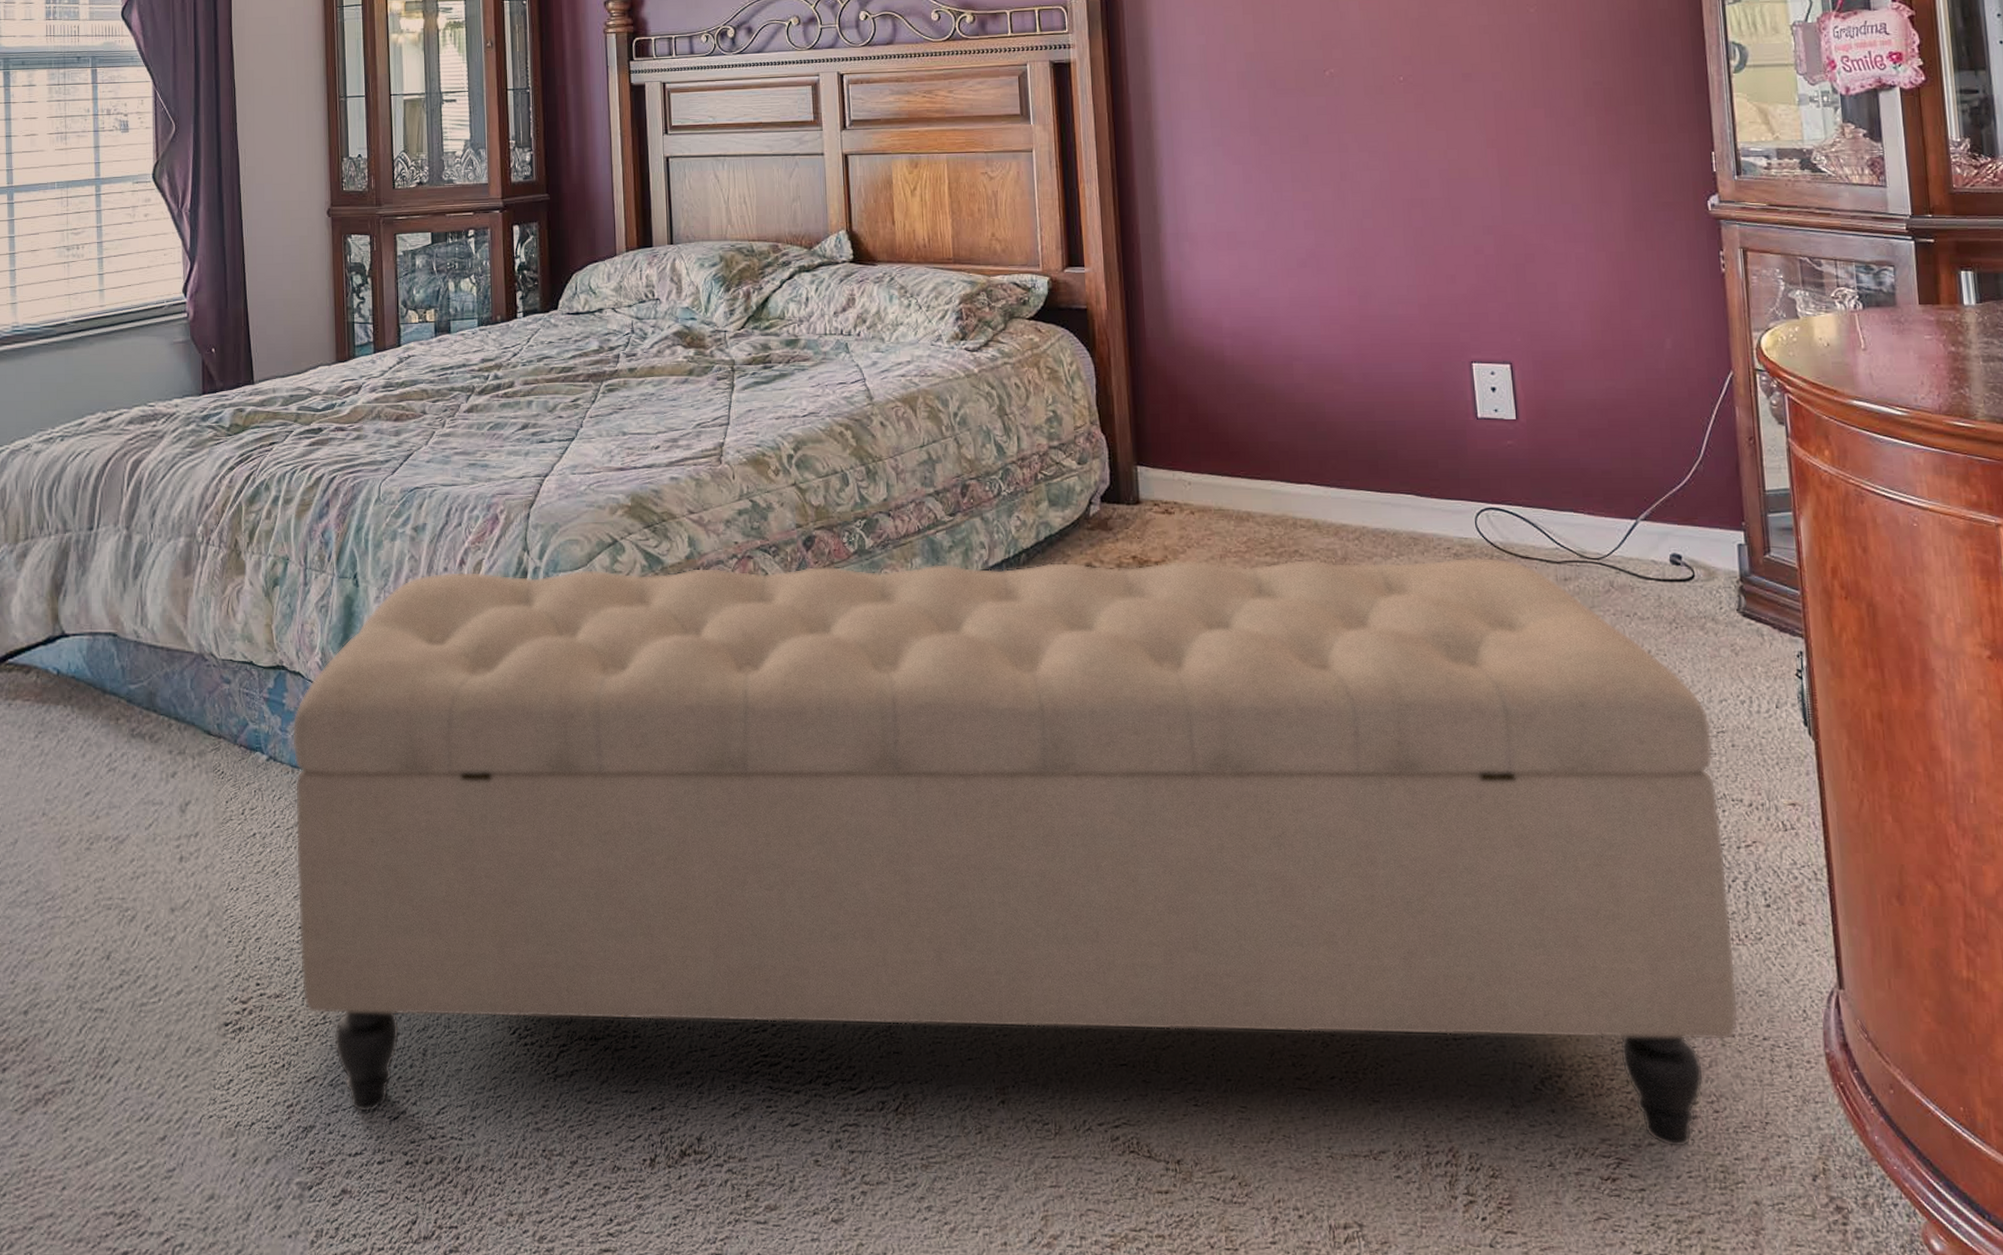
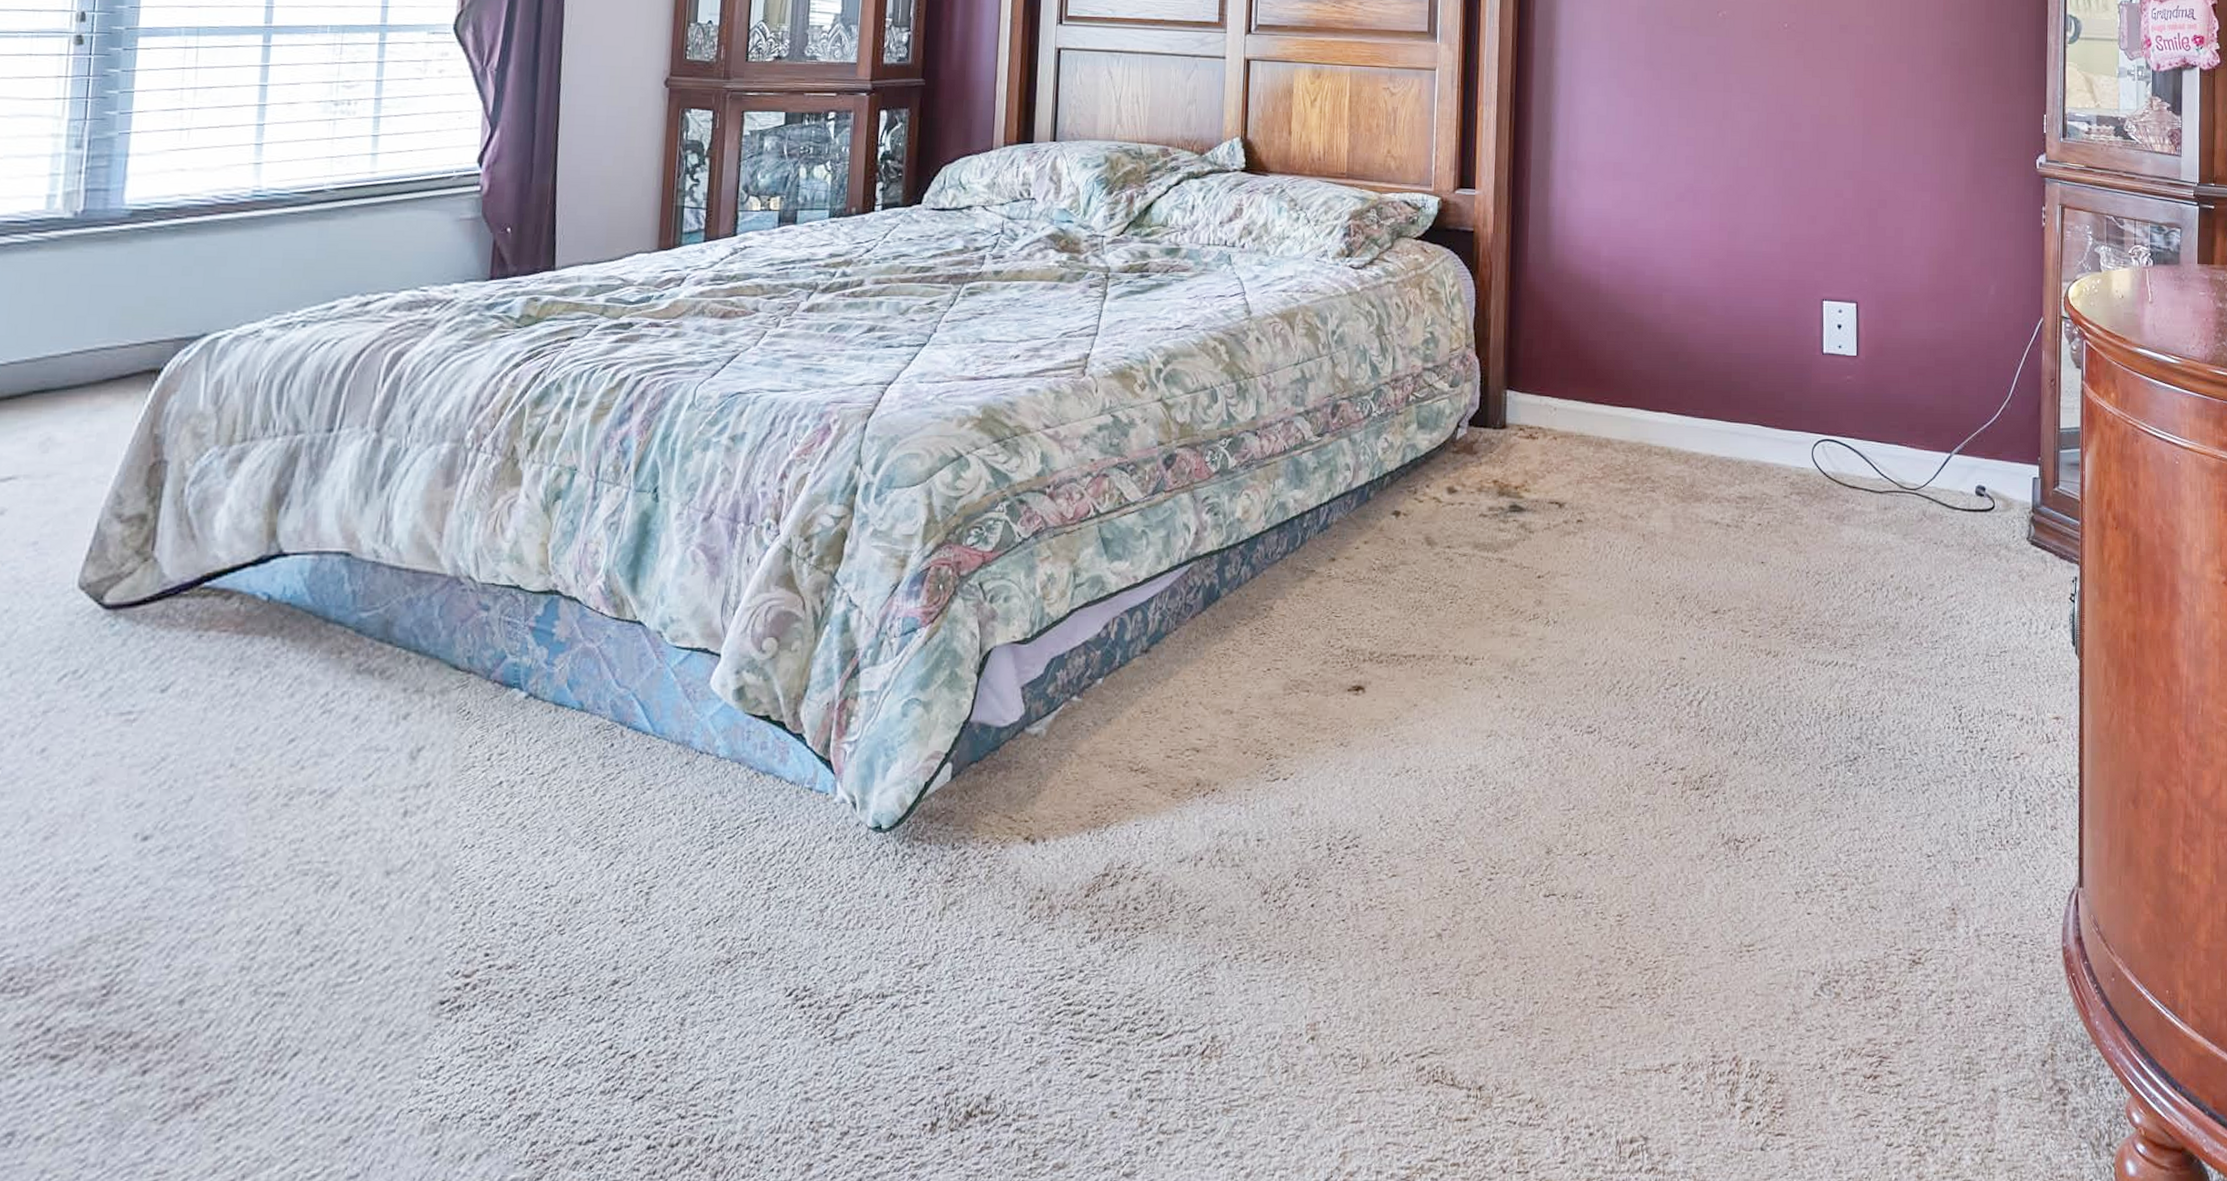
bench: present [291,557,1739,1148] -> none [541,485,1997,1094]

